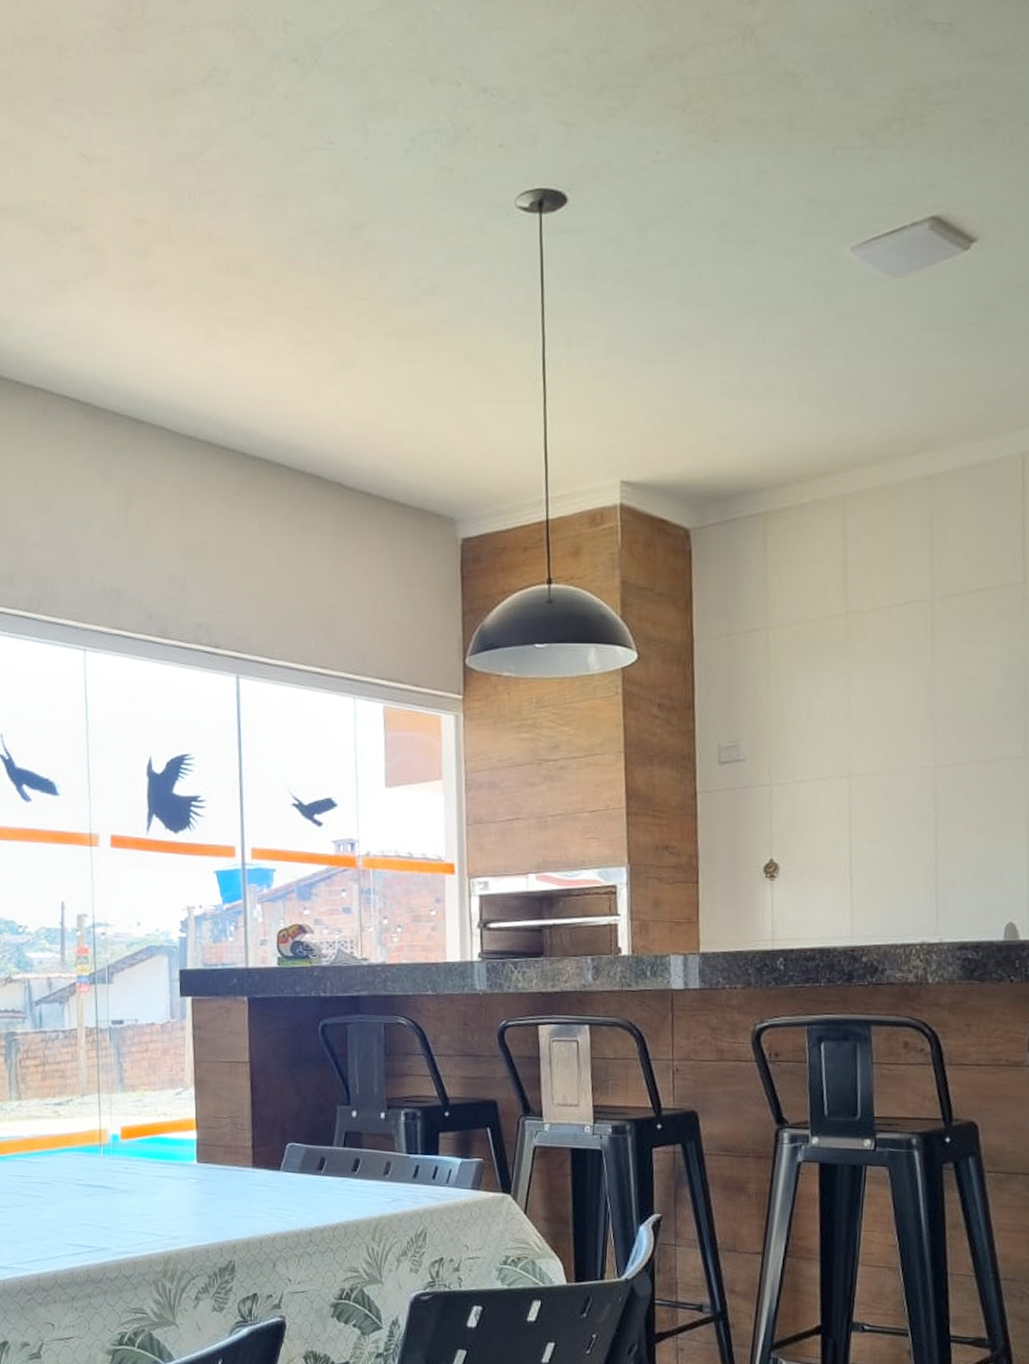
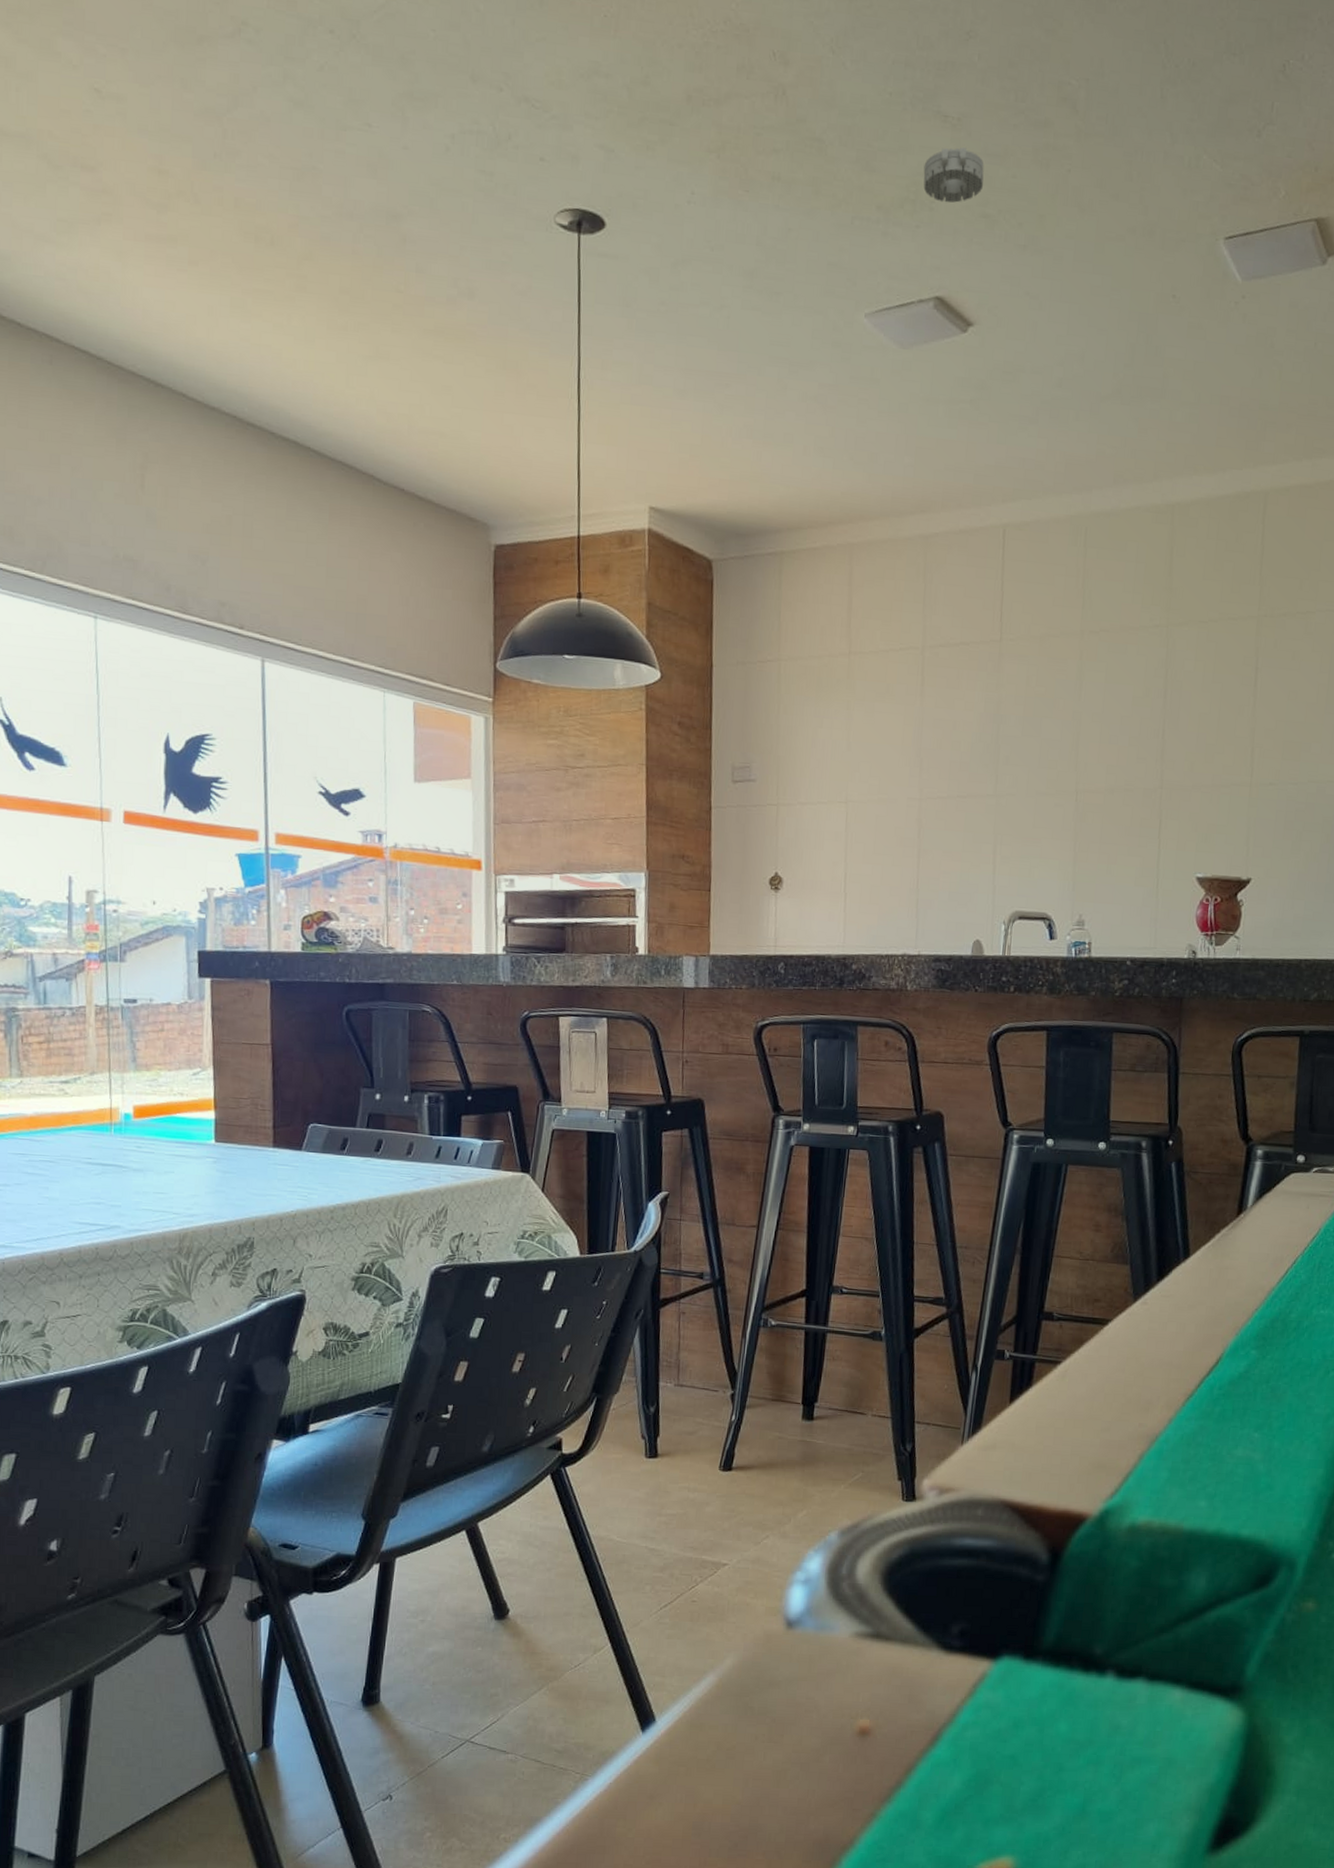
smoke detector: none [911,53,983,115] -> present [923,147,984,203]

